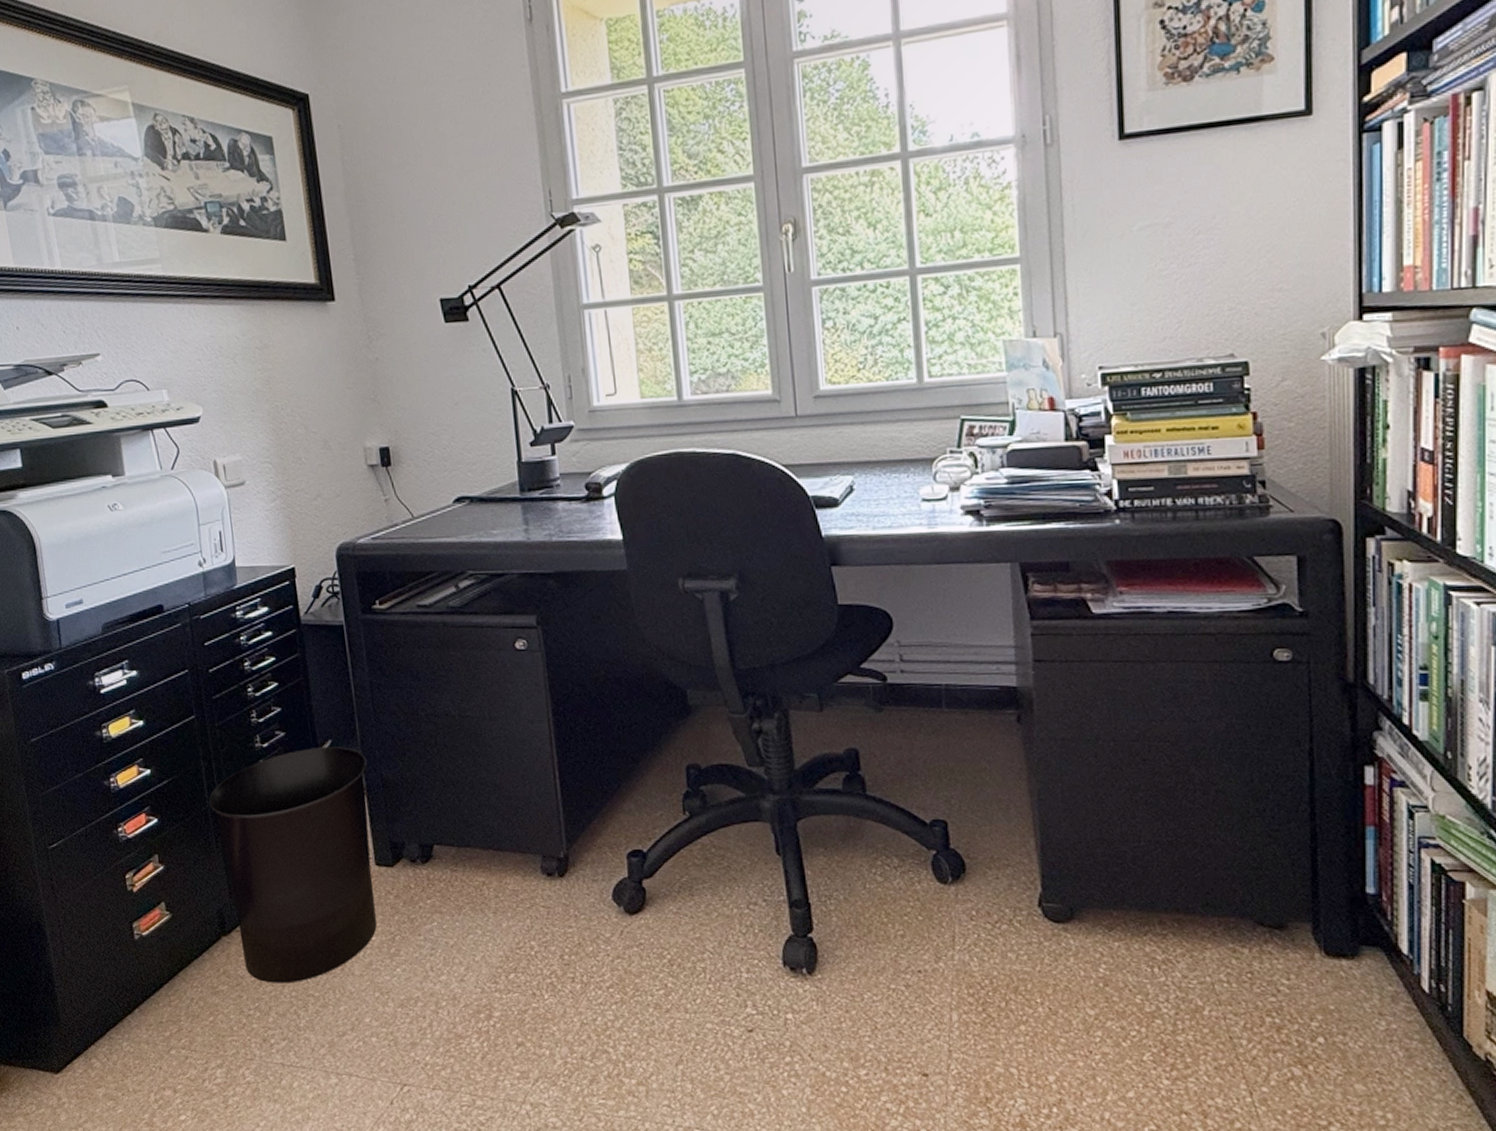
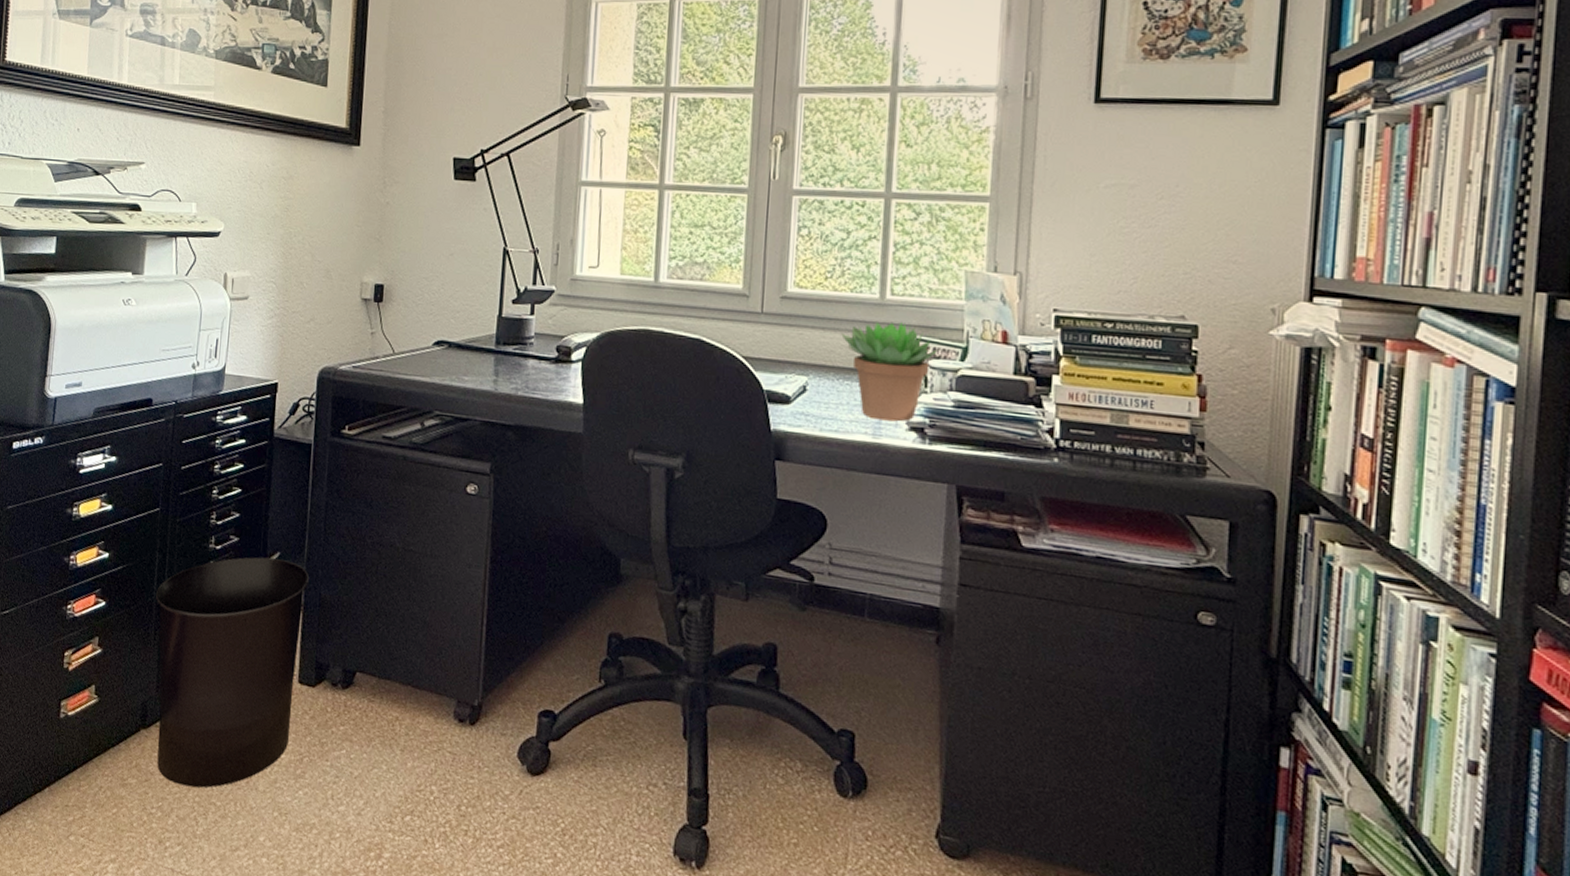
succulent plant: none [882,404,984,509] -> present [841,322,937,422]

